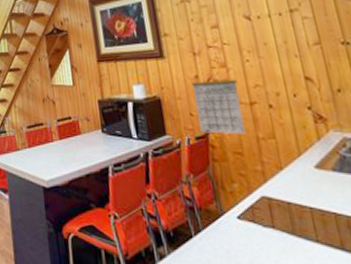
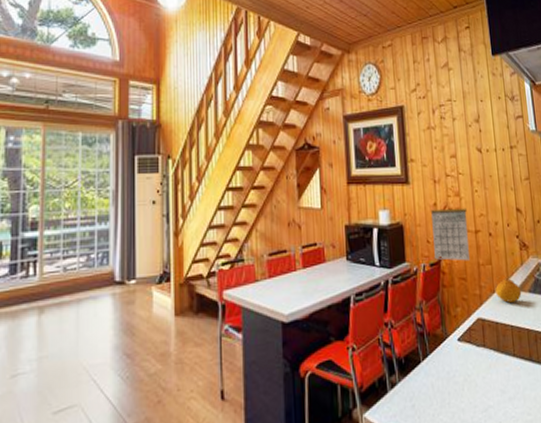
fruit: none [283,154,322,181] -> present [496,278,522,303]

